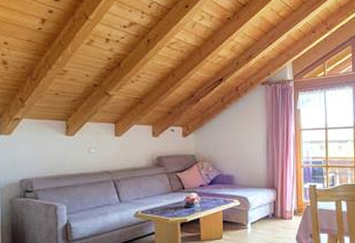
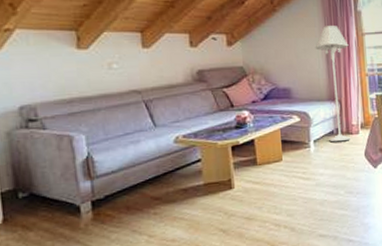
floor lamp: none [257,122,287,226] -> present [315,26,350,142]

